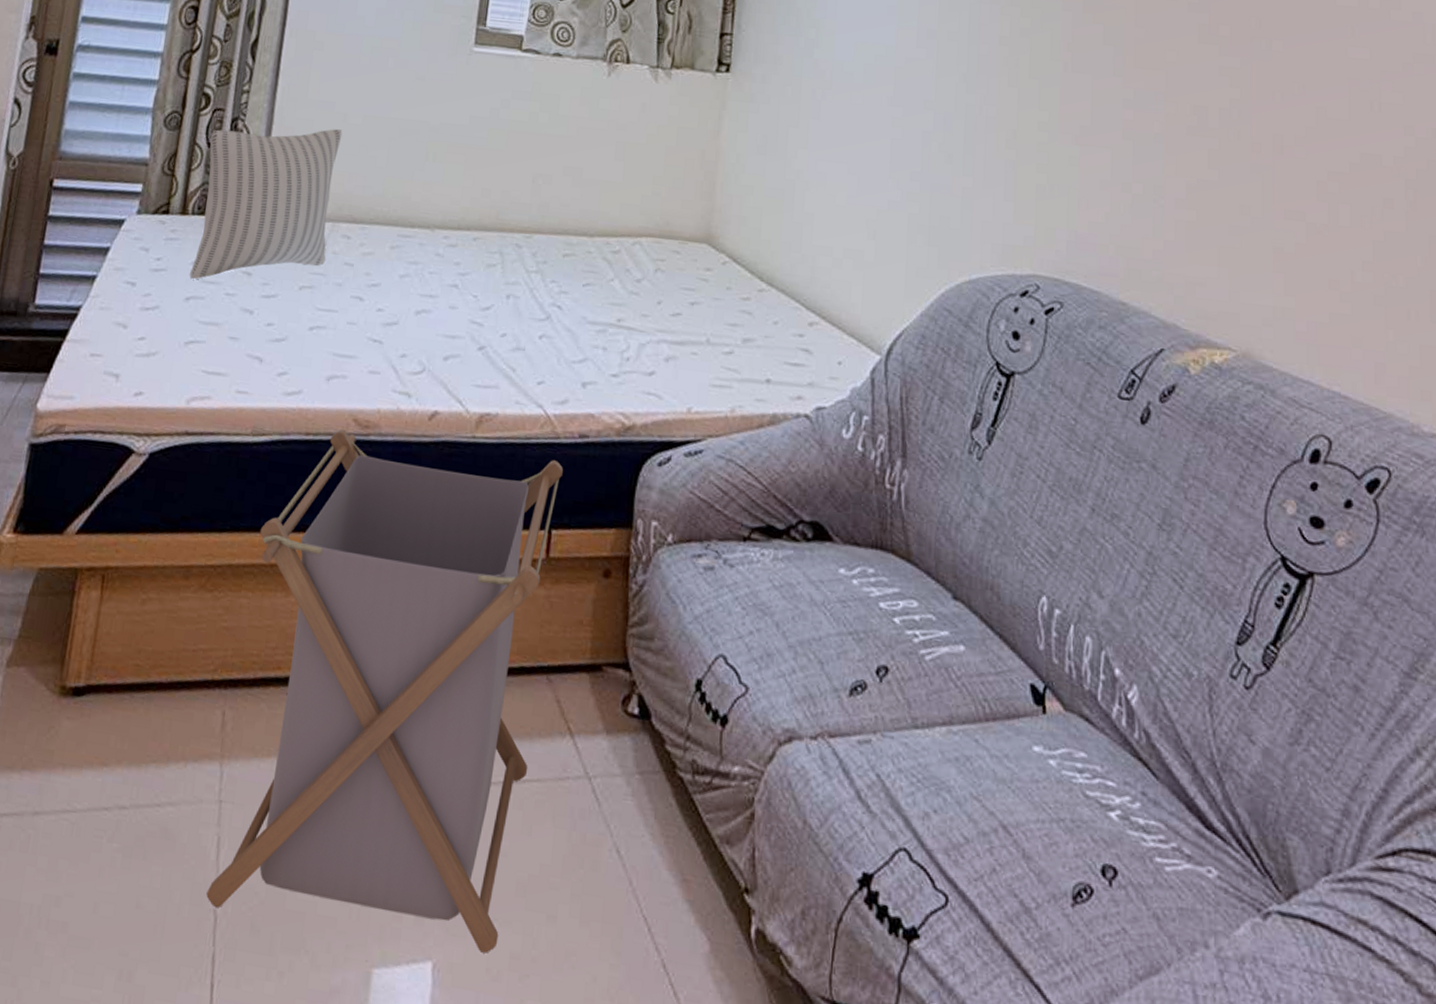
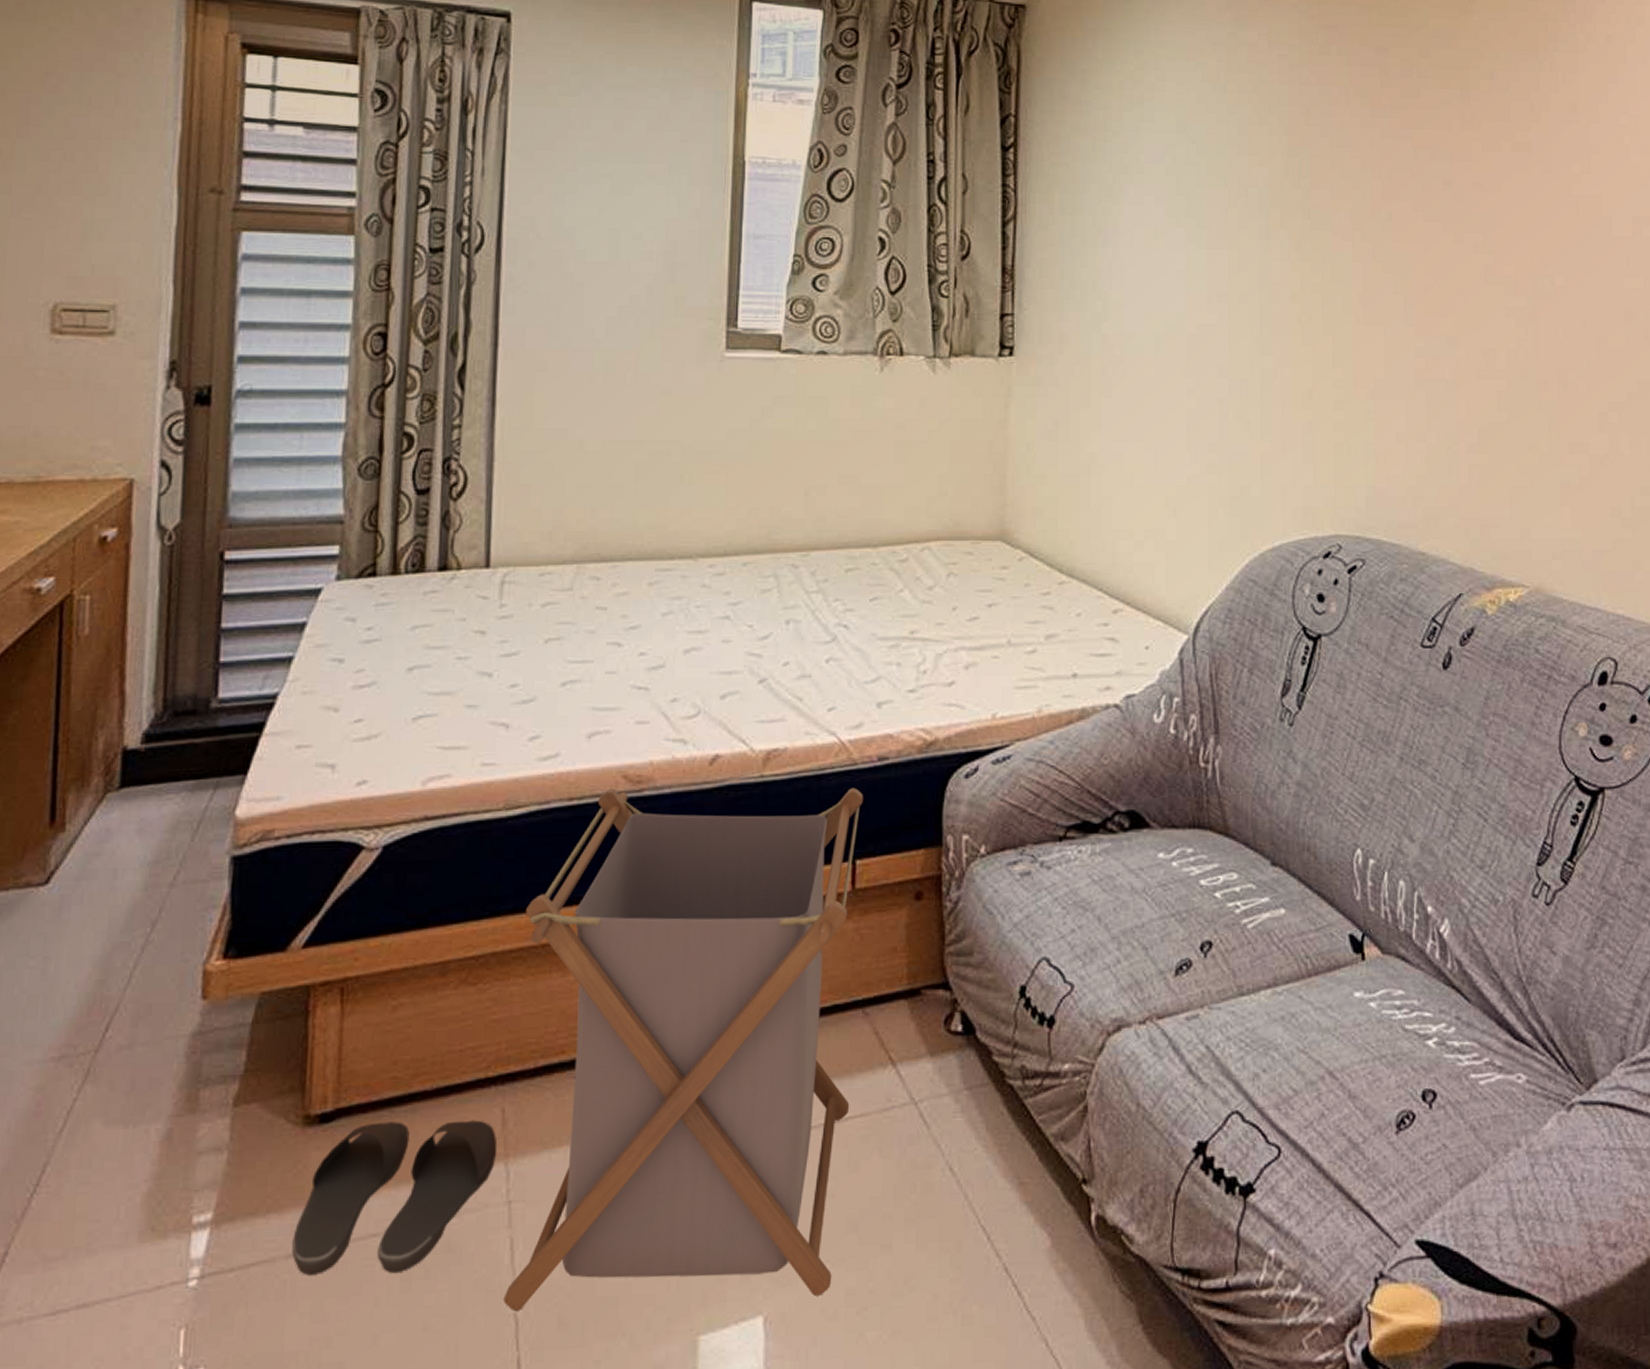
slippers: none [37,704,216,849] -> present [292,1120,496,1275]
pillow: present [189,129,343,280] -> none [409,459,579,647]

